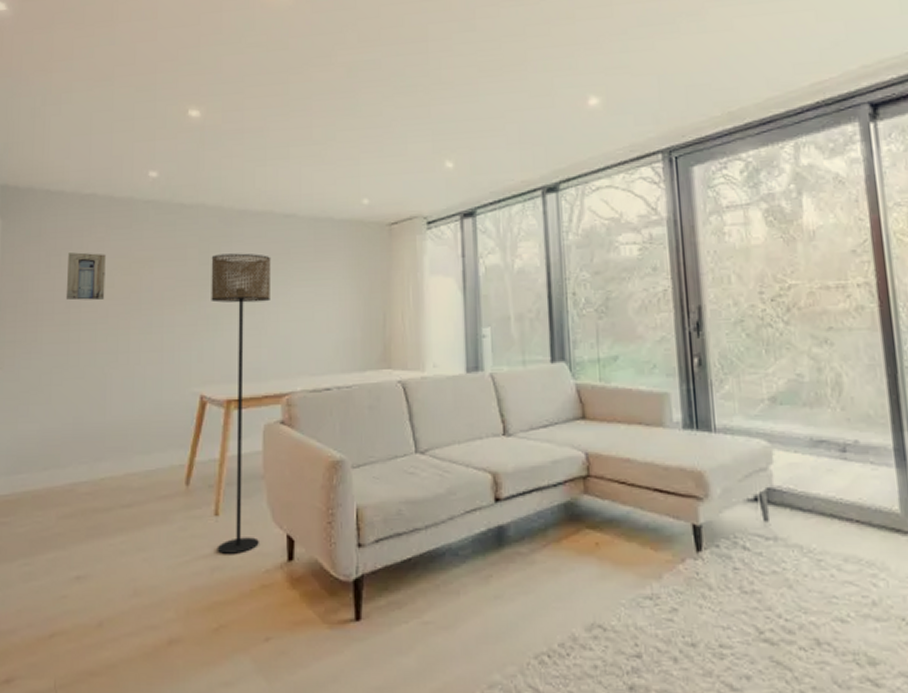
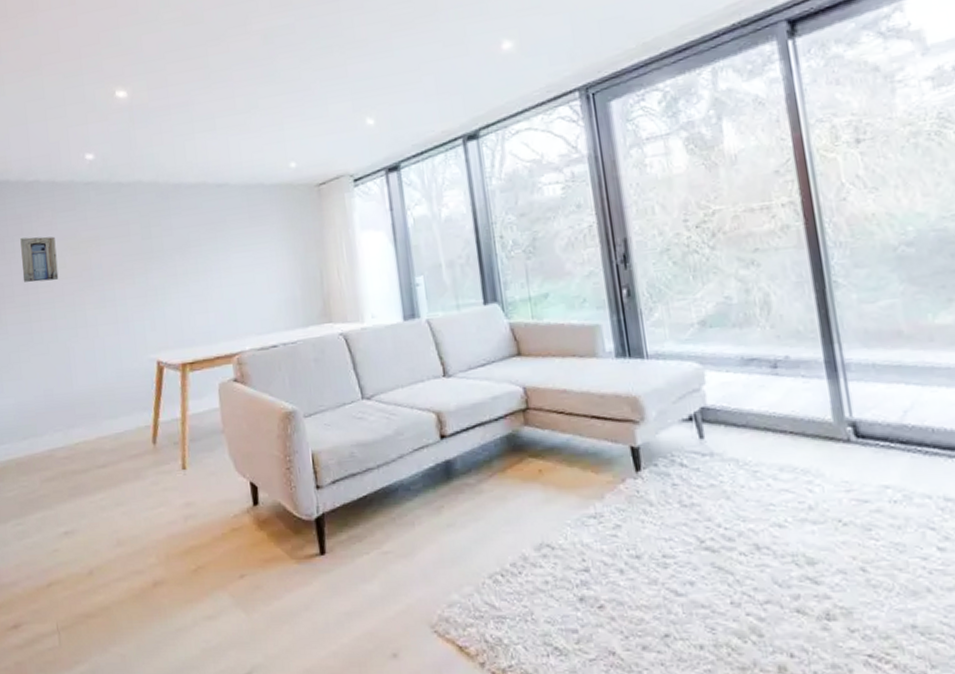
floor lamp: present [211,253,271,554] -> none [152,224,225,503]

